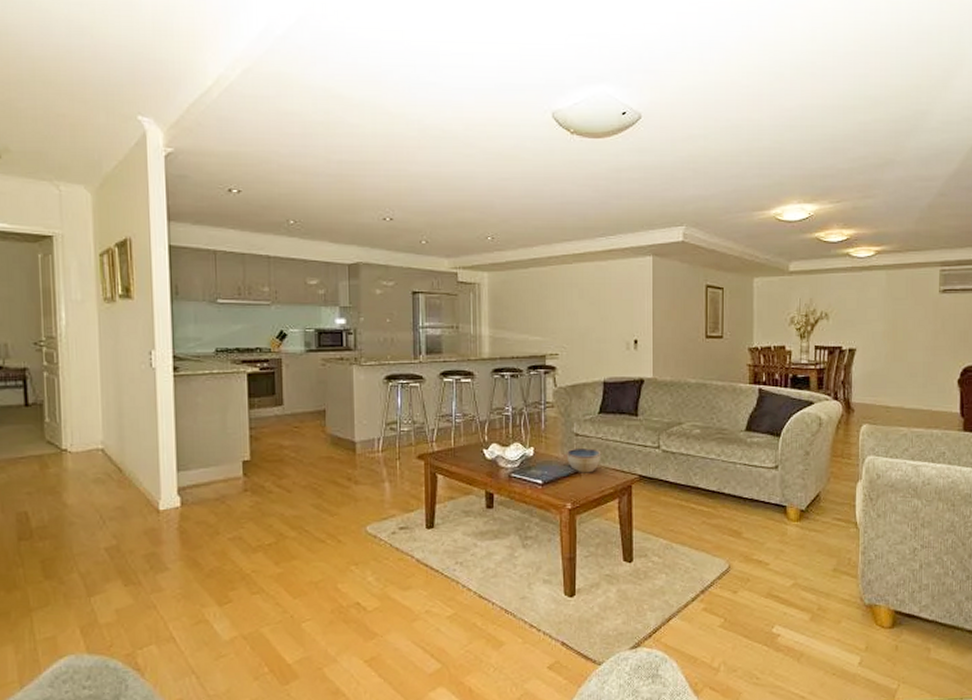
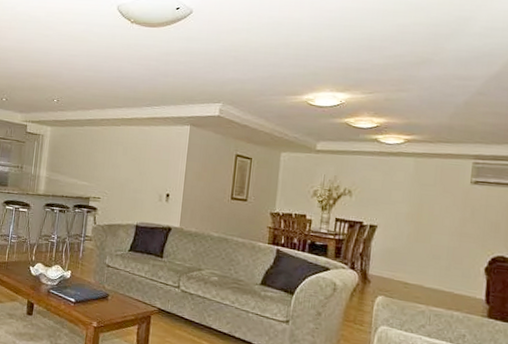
bowl: present [566,447,602,473] -> none [97,276,128,300]

